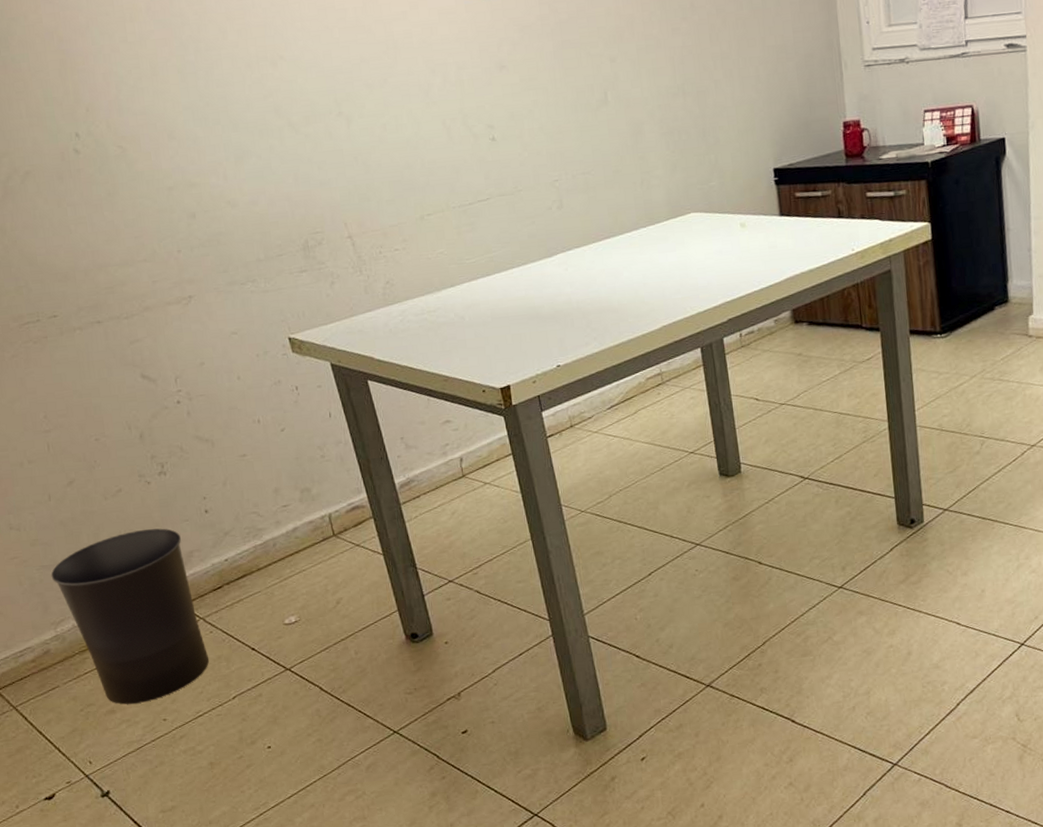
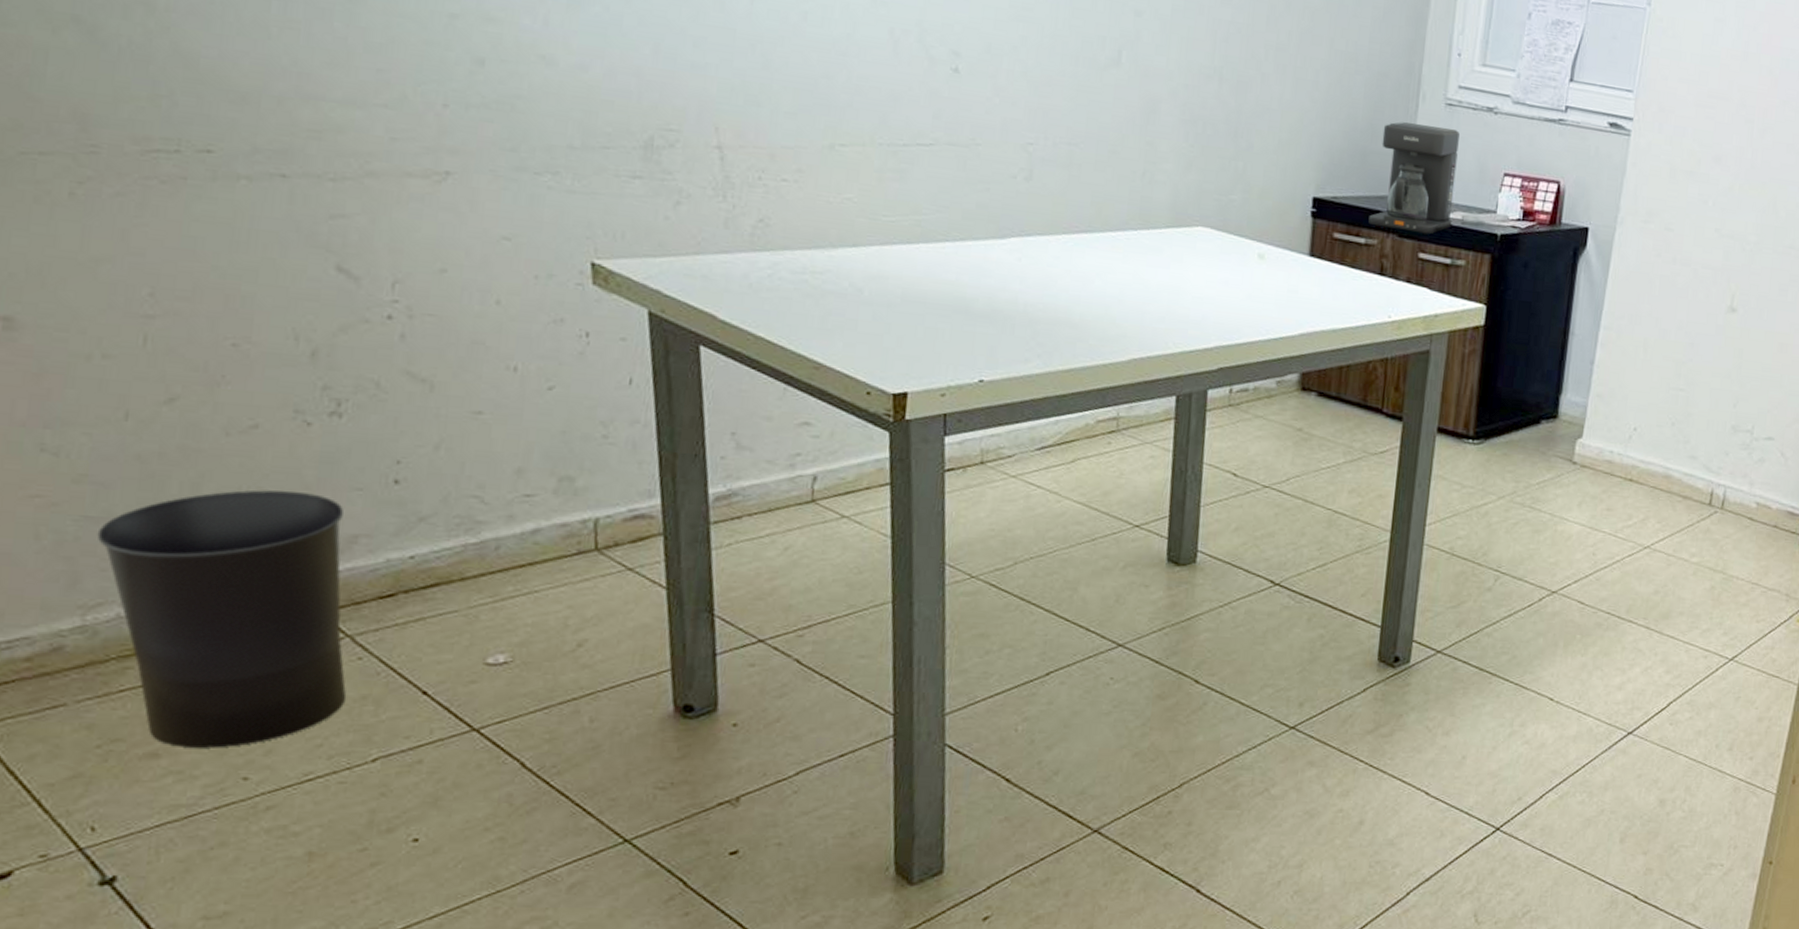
coffee maker: none [818,84,889,180] -> present [1368,122,1460,235]

